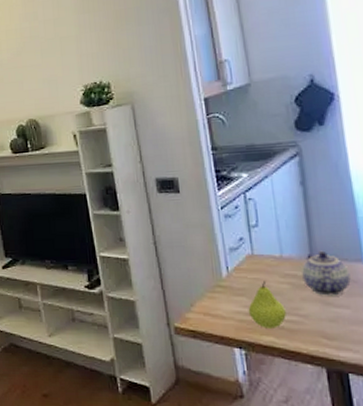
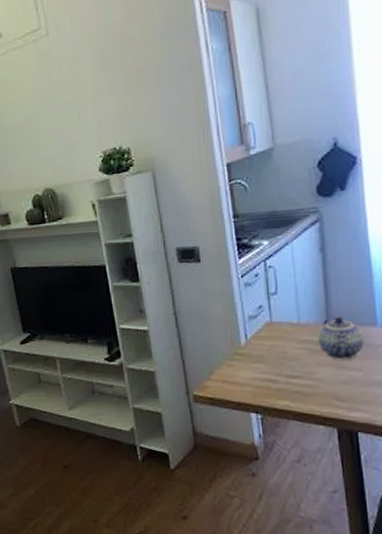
fruit: present [248,280,286,329] -> none [265,347,302,393]

